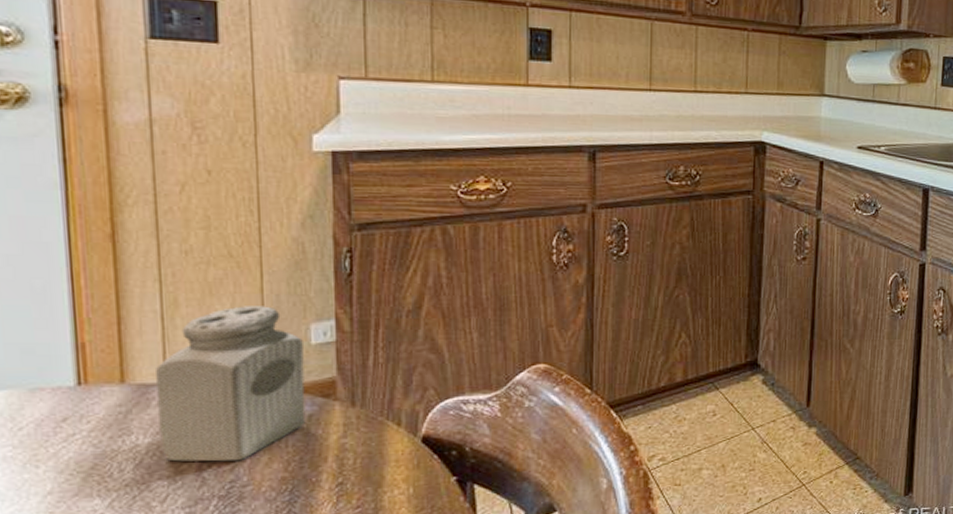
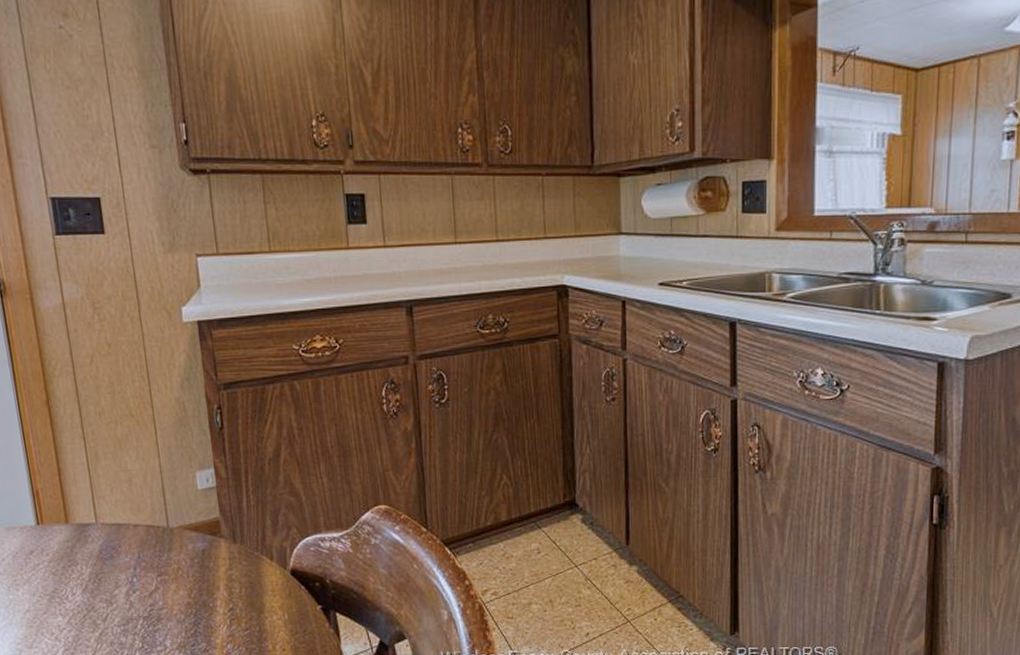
salt shaker: present [156,306,306,462] -> none [88,457,201,588]

